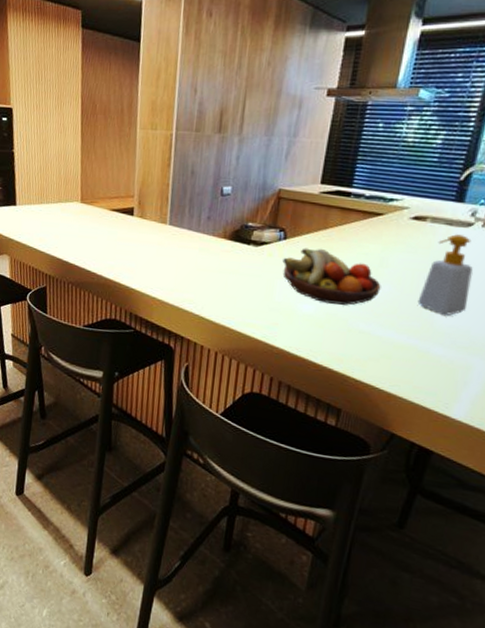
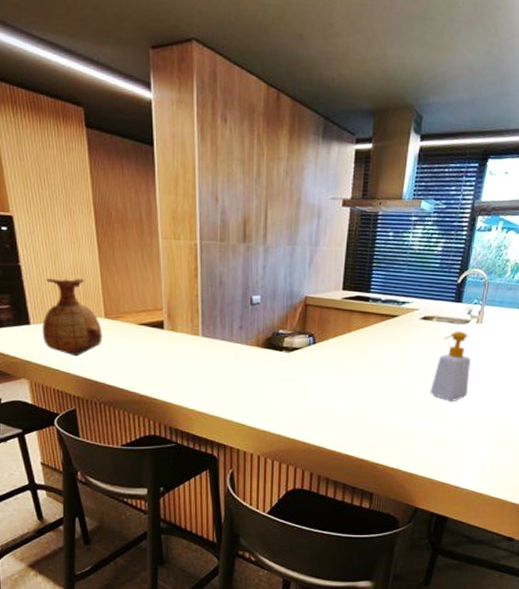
vase: none [25,164,77,238] -> present [42,278,103,357]
fruit bowl: present [282,248,381,305] -> none [313,350,400,400]

